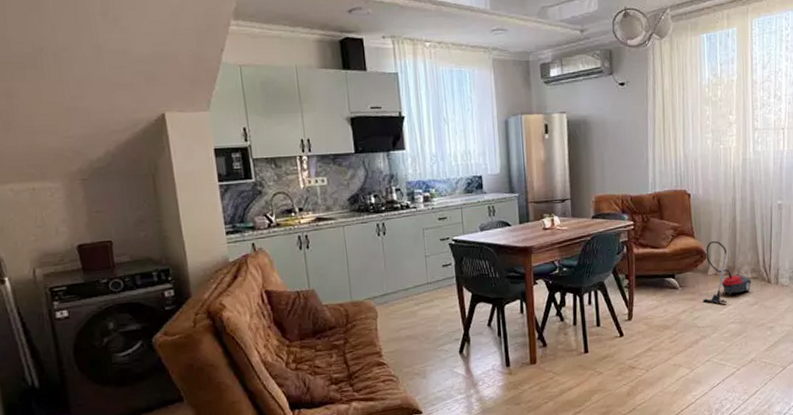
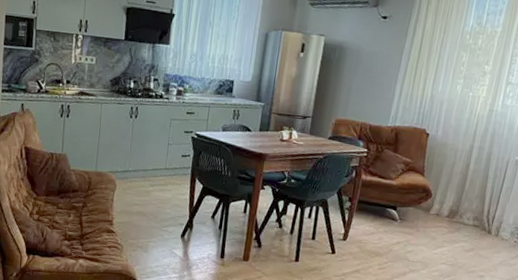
vacuum cleaner: present [702,240,752,304] -> none [419,182,472,245]

